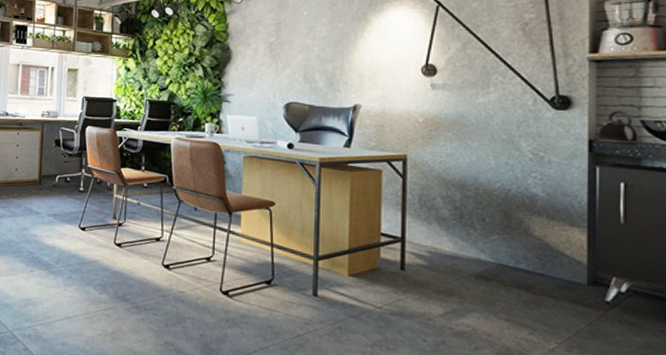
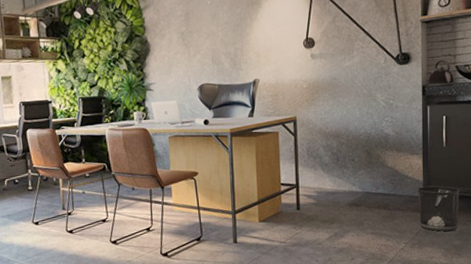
waste bin: none [579,271,645,341] -> present [418,186,459,232]

